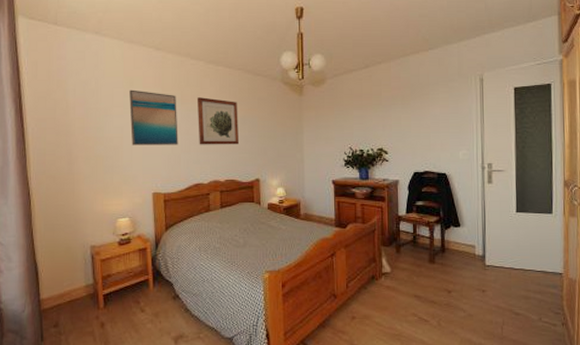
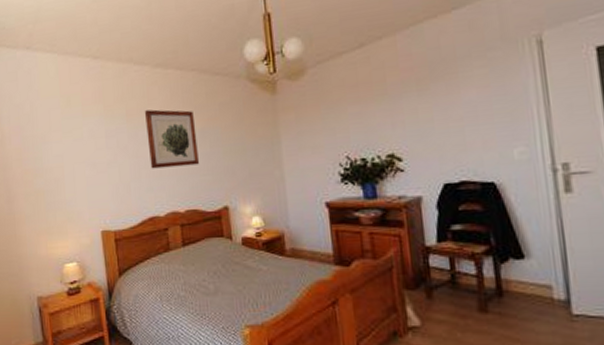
wall art: present [129,89,178,146] -> none [67,109,127,176]

